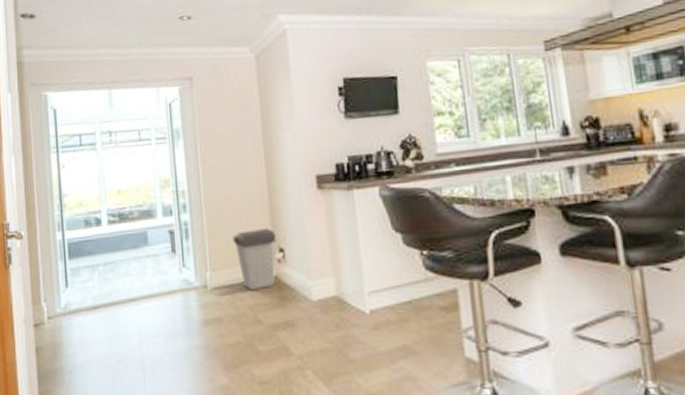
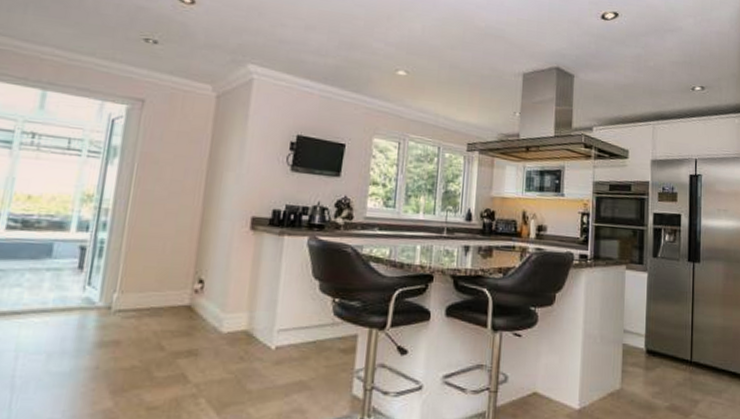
trash can: present [233,228,276,291] -> none [151,258,199,317]

